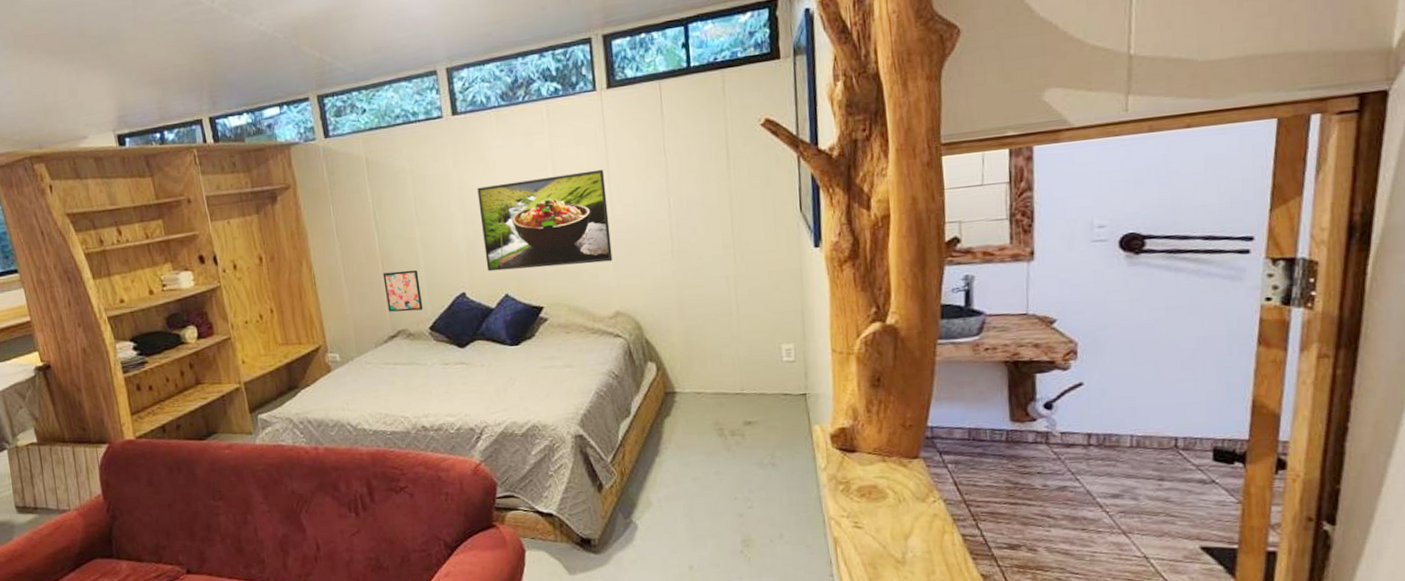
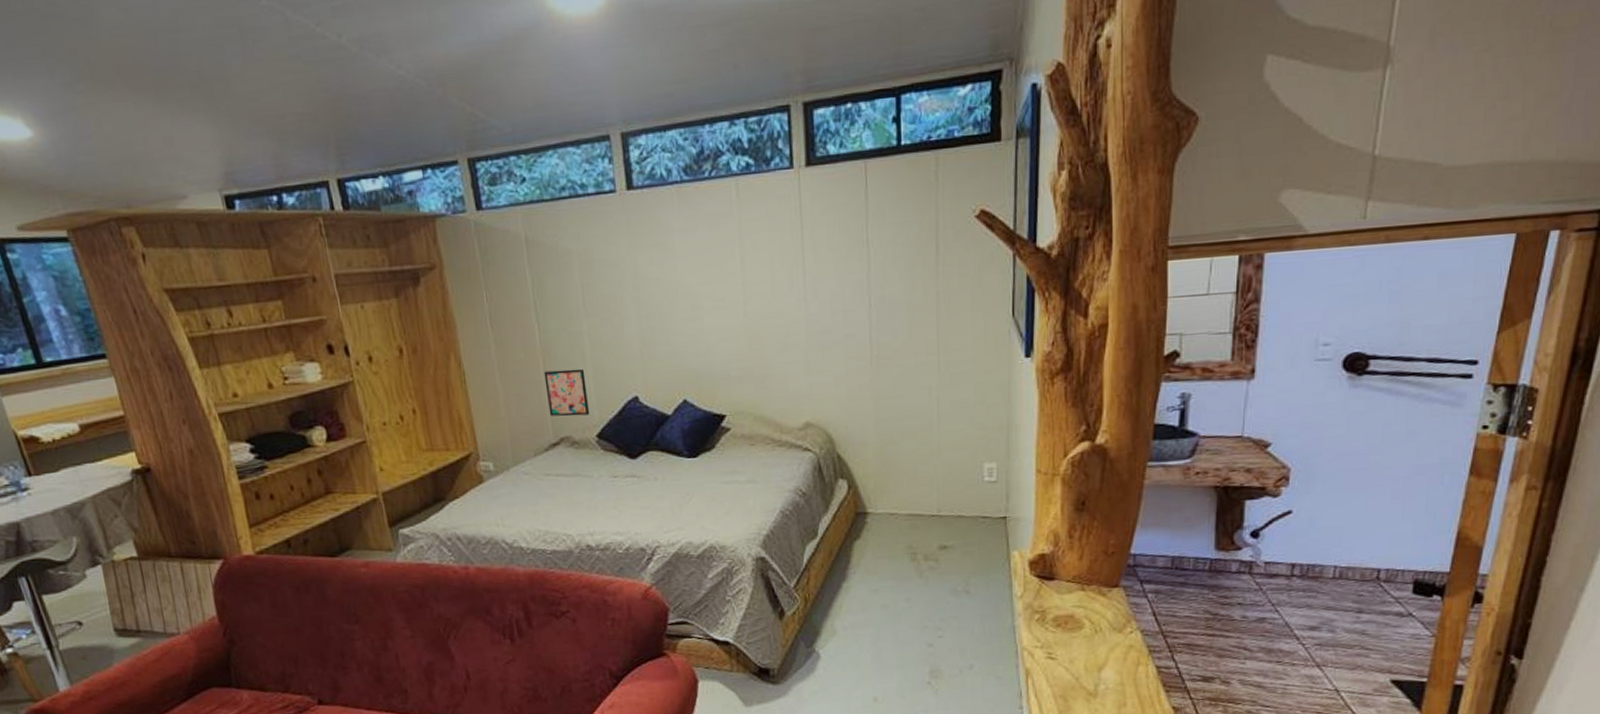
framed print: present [477,169,613,272] -> none [654,260,805,374]

